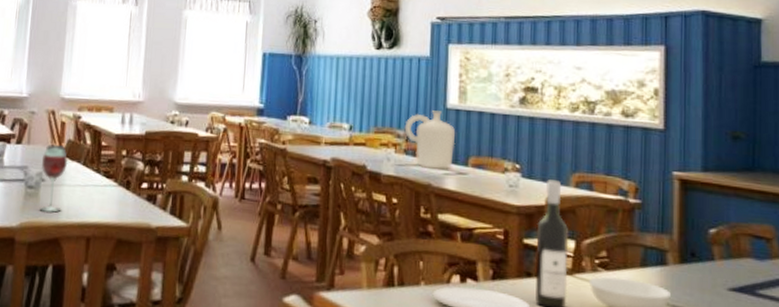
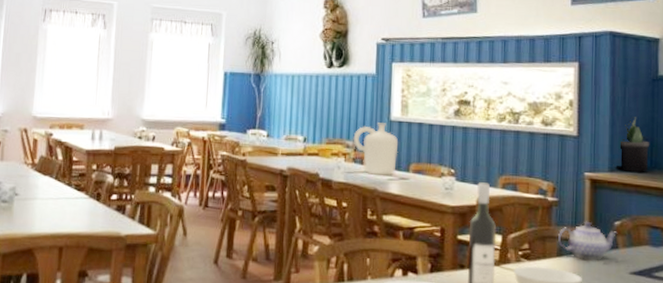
wineglass: present [39,144,68,213] -> none [13,160,41,225]
teapot: none [642,227,713,273] -> present [558,221,618,261]
planter: none [708,108,752,174] -> present [614,117,650,173]

